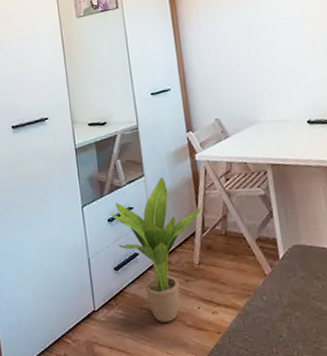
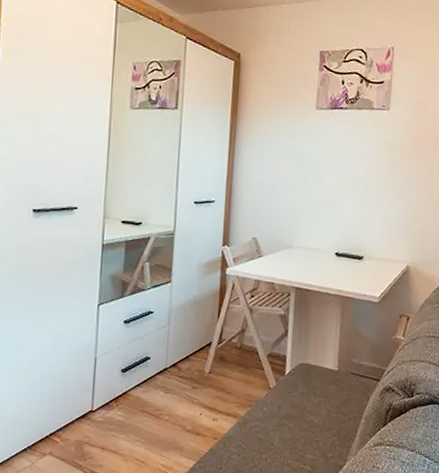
potted plant: present [110,177,201,322] -> none [128,286,222,426]

